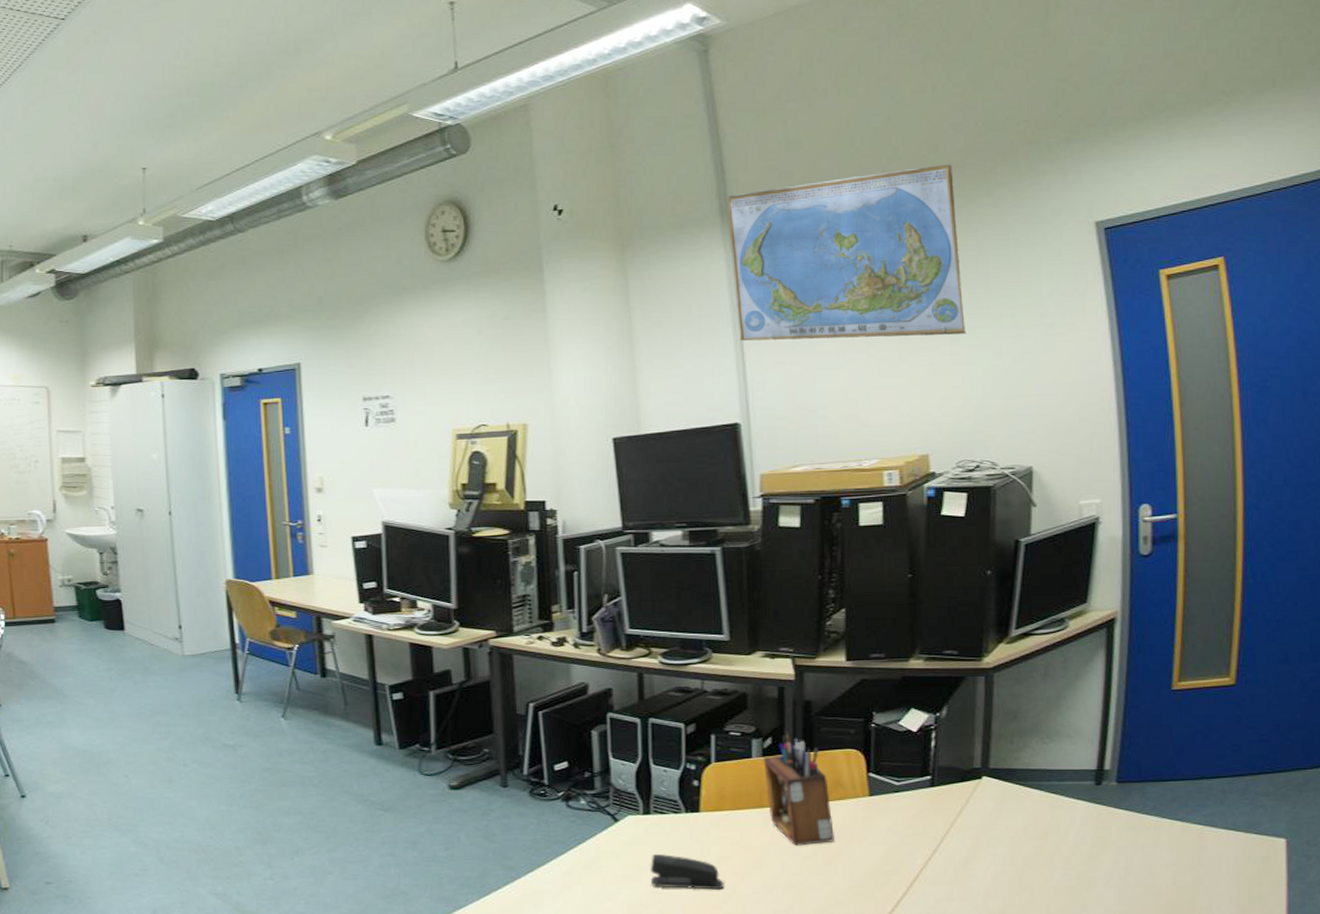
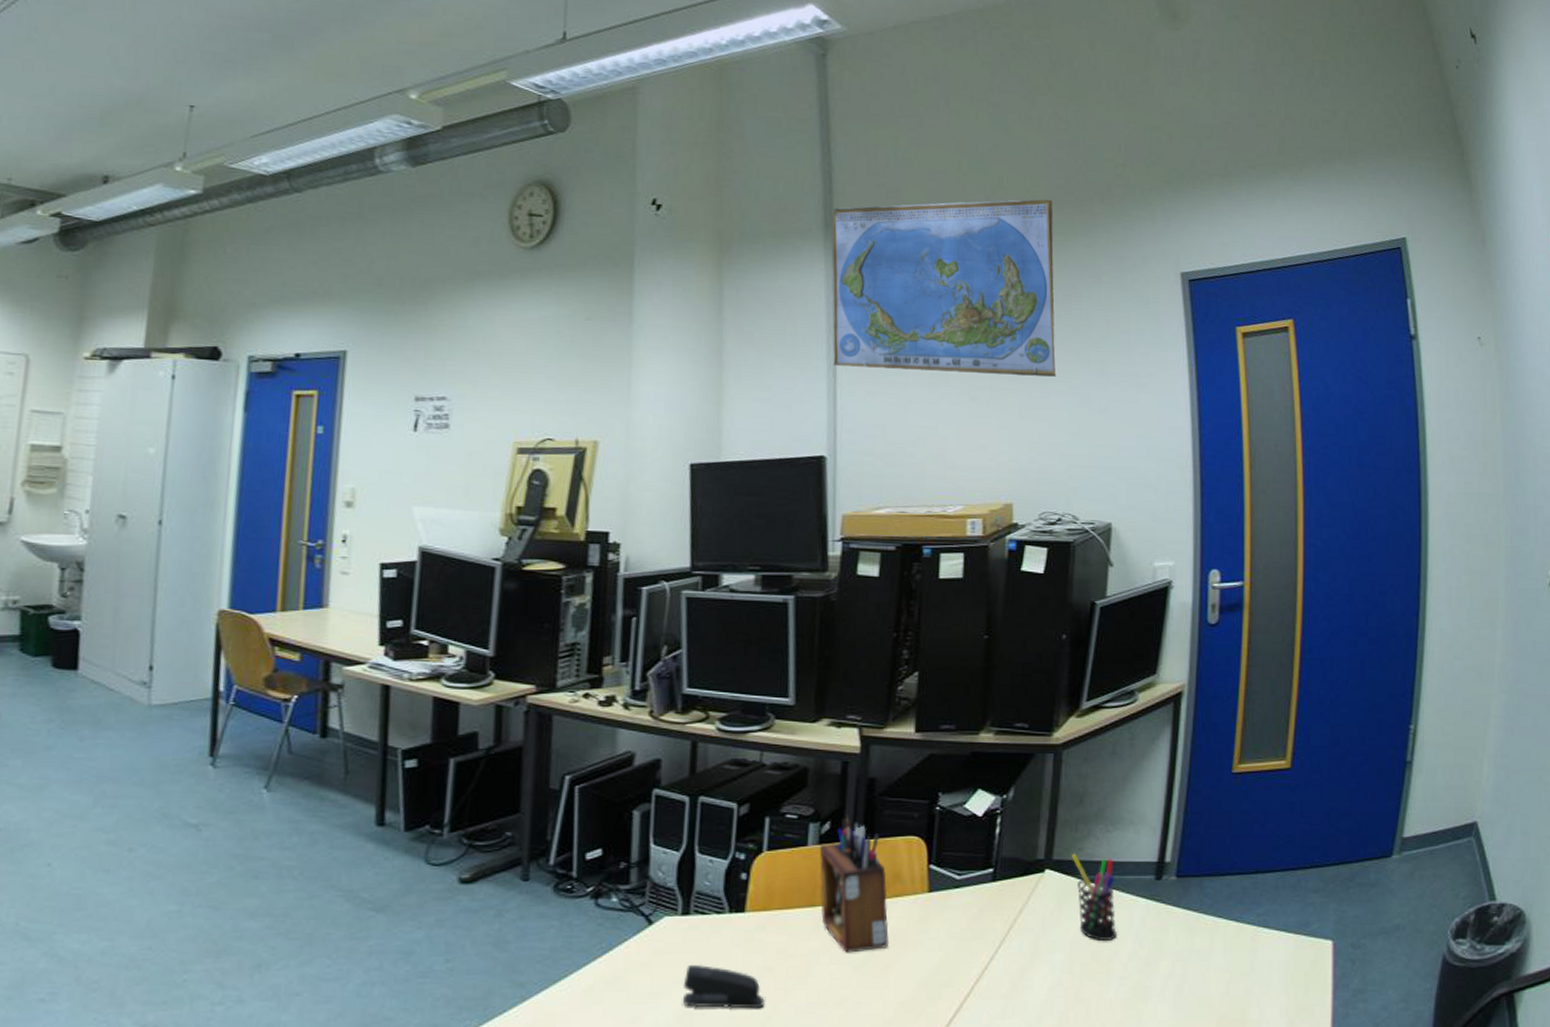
pen holder: none [1009,762,1058,838] -> present [1072,853,1117,942]

